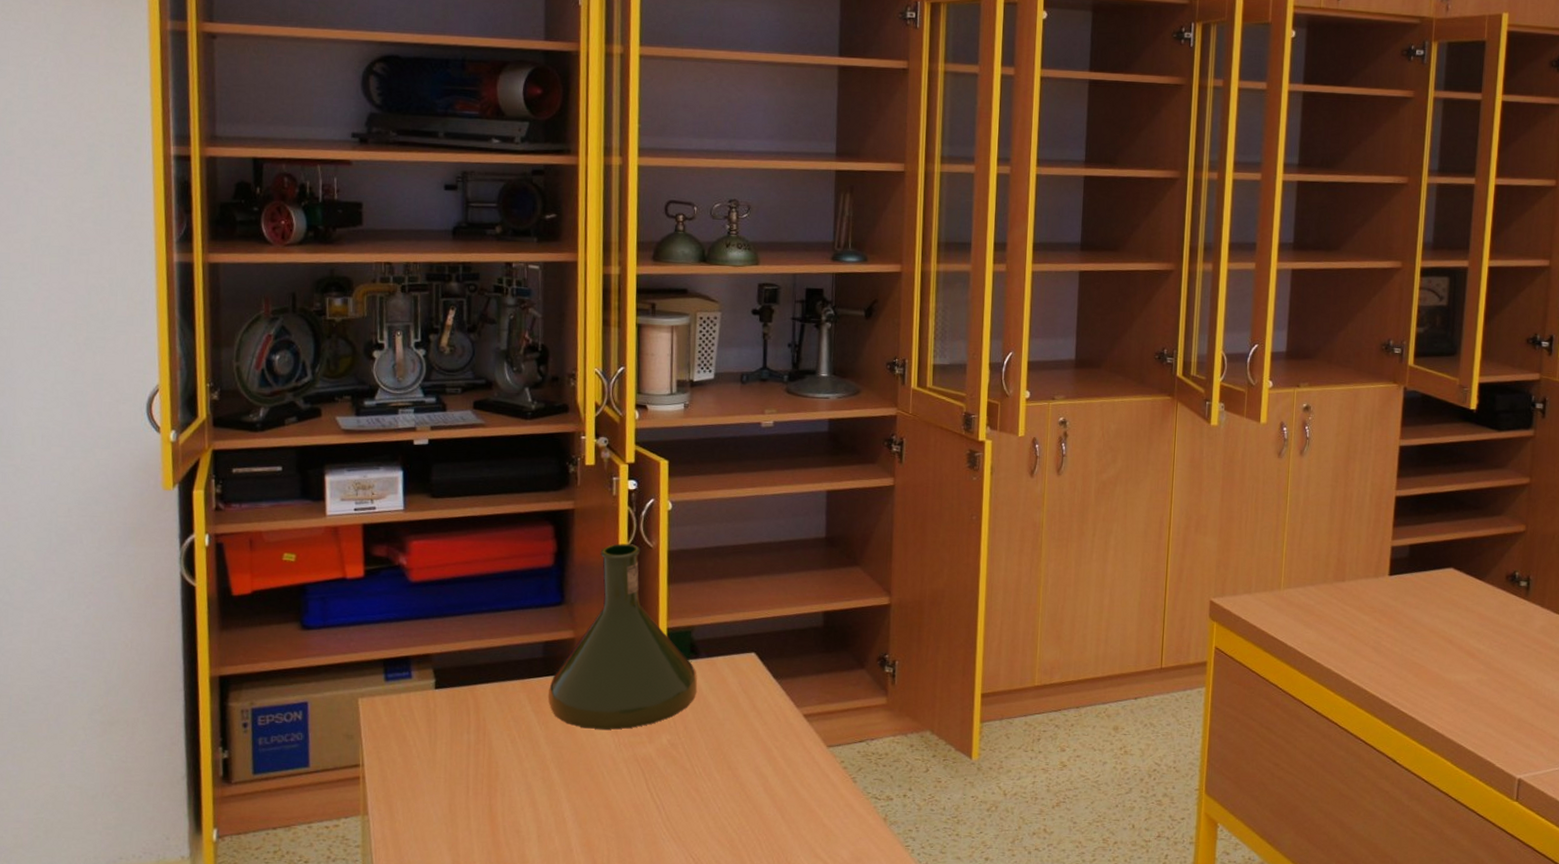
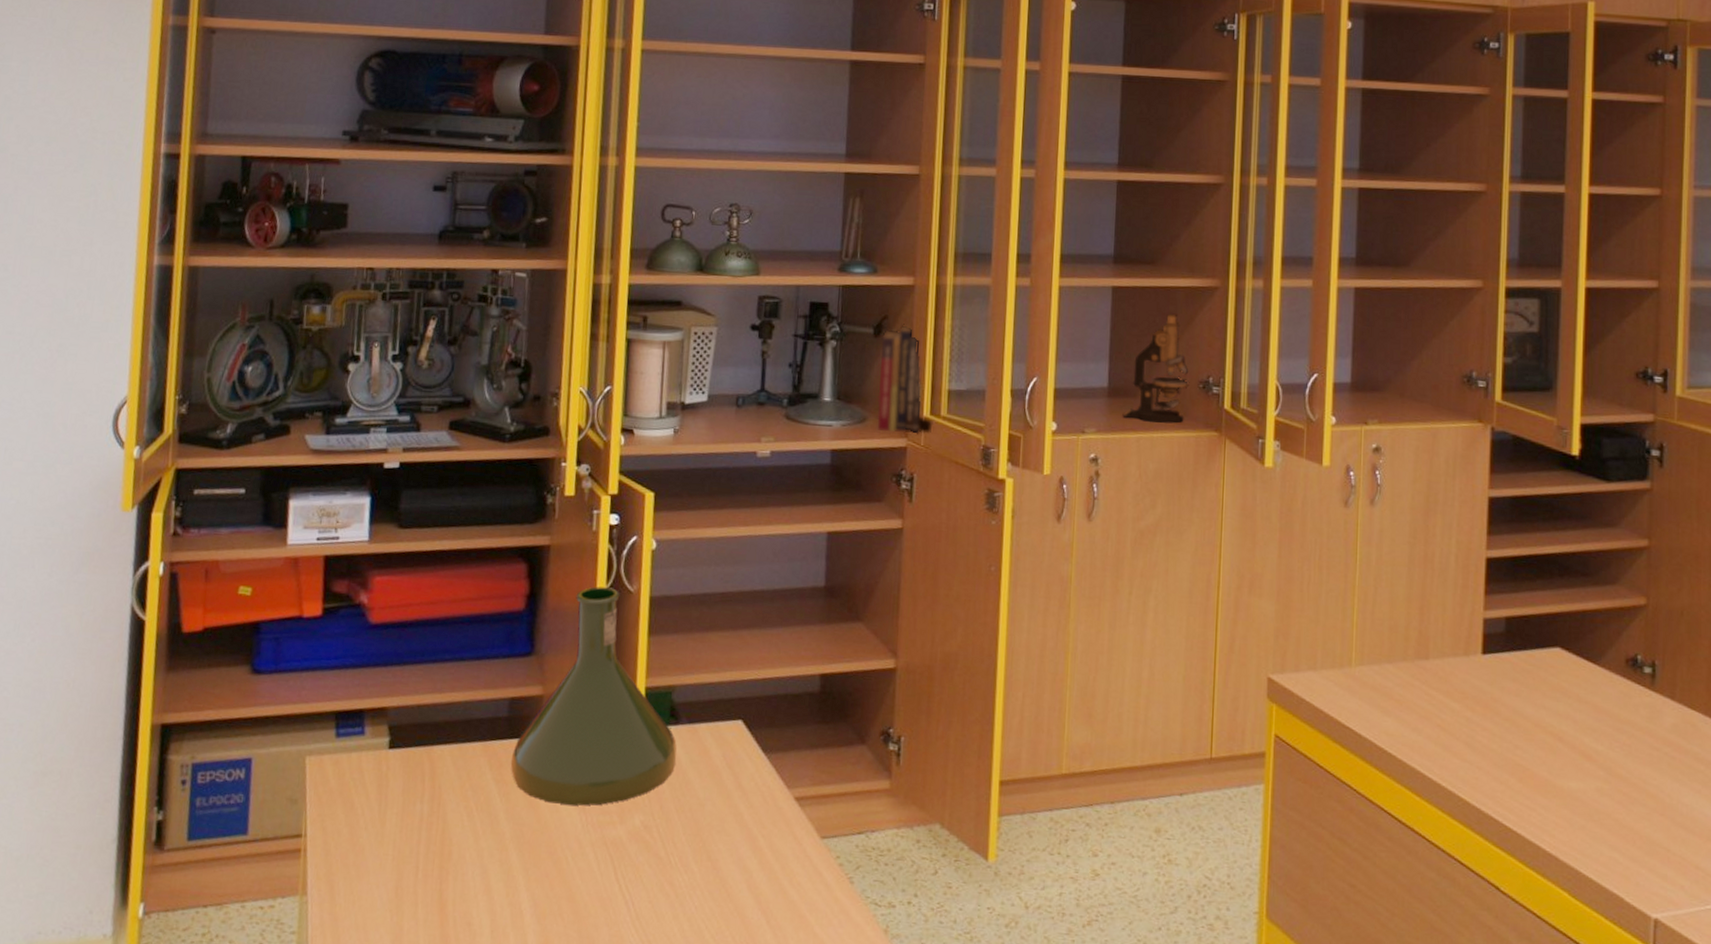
books: none [869,307,921,404] -> present [877,324,935,435]
microscope: none [1088,295,1147,390] -> present [1122,314,1190,424]

